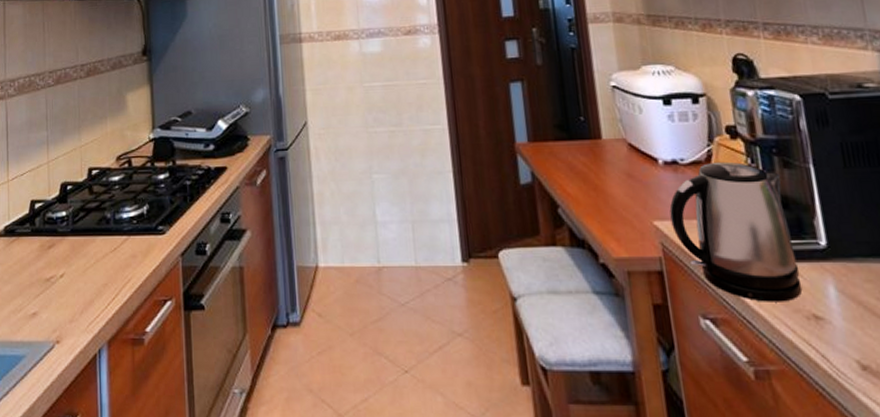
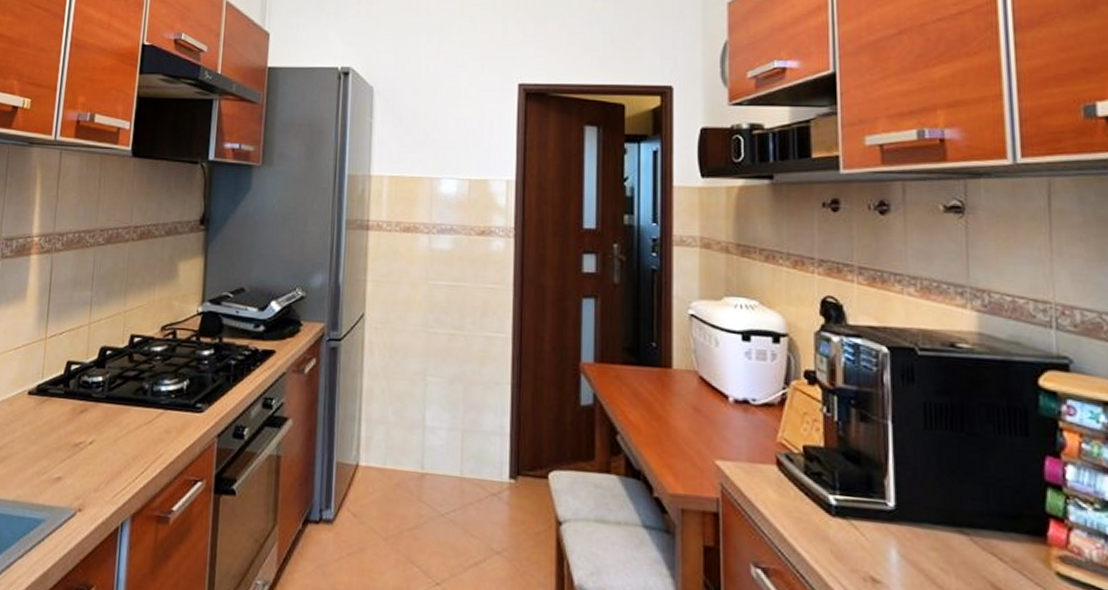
kettle: present [669,161,803,302] -> none [734,406,863,561]

